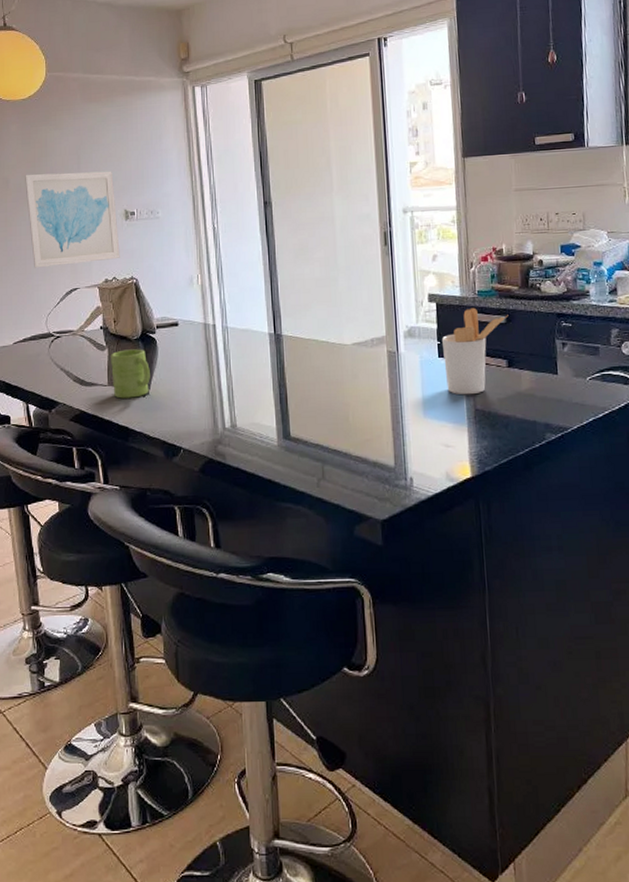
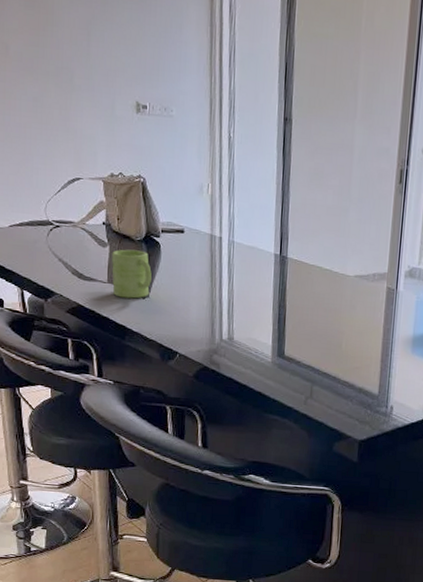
wall art: present [25,171,120,268] -> none [27,42,129,154]

